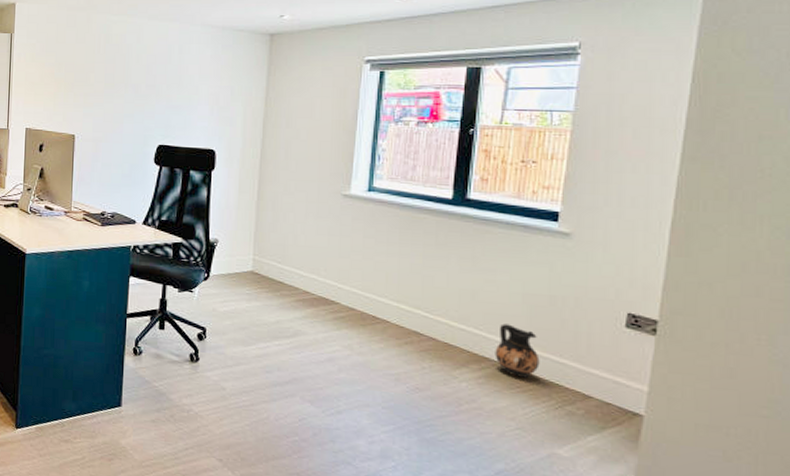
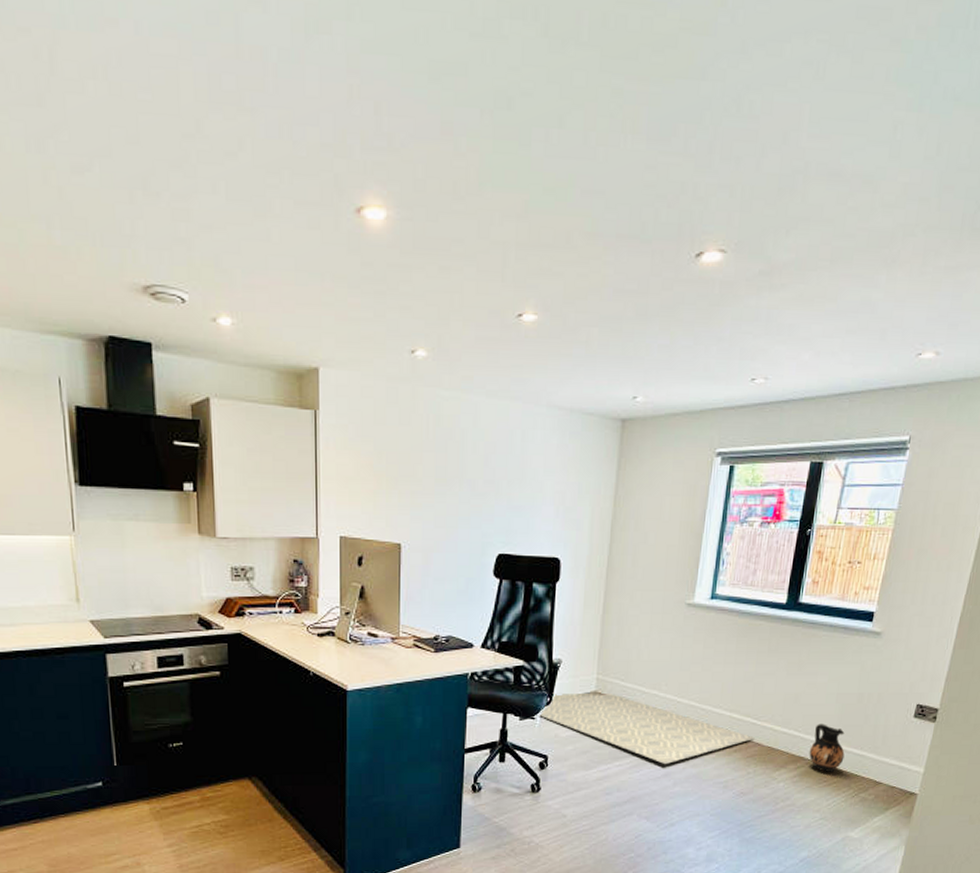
rug: none [195,269,428,350] -> present [537,692,755,765]

